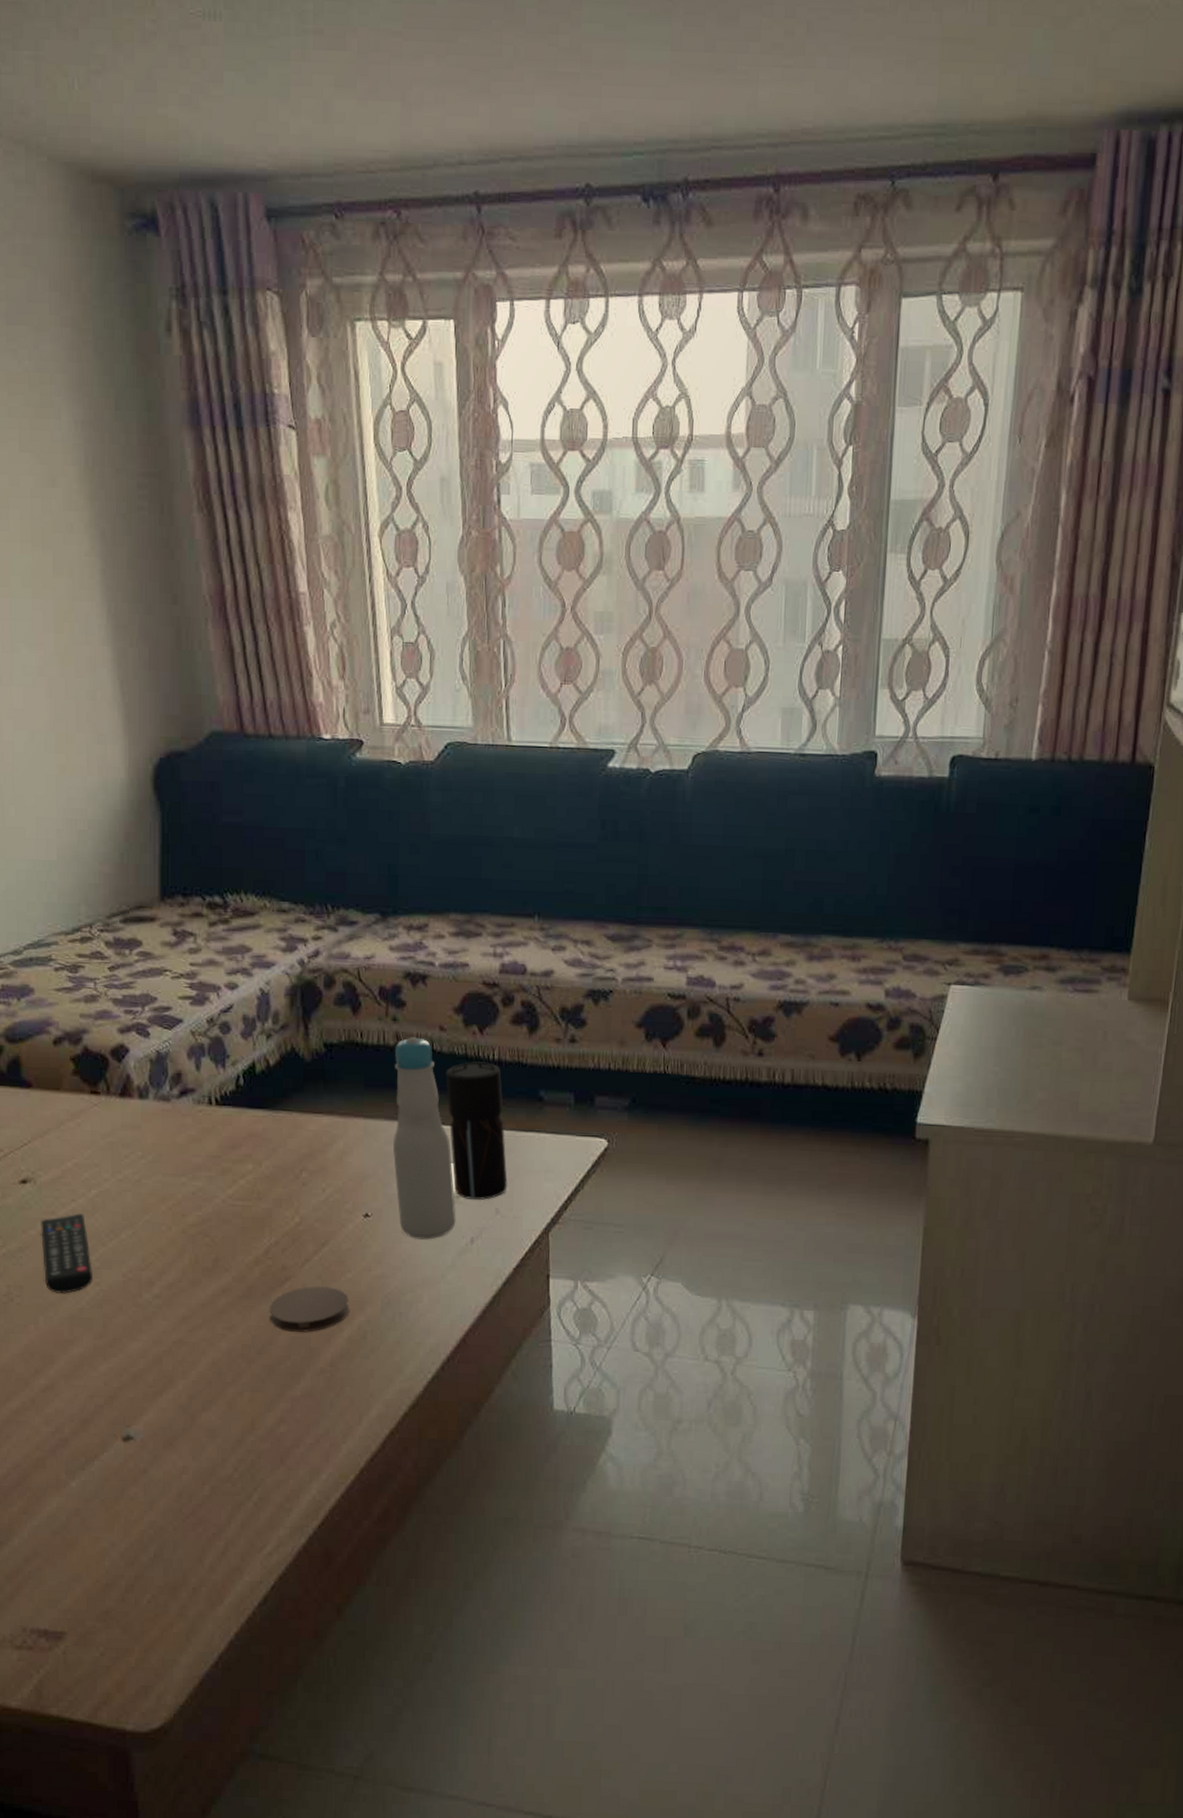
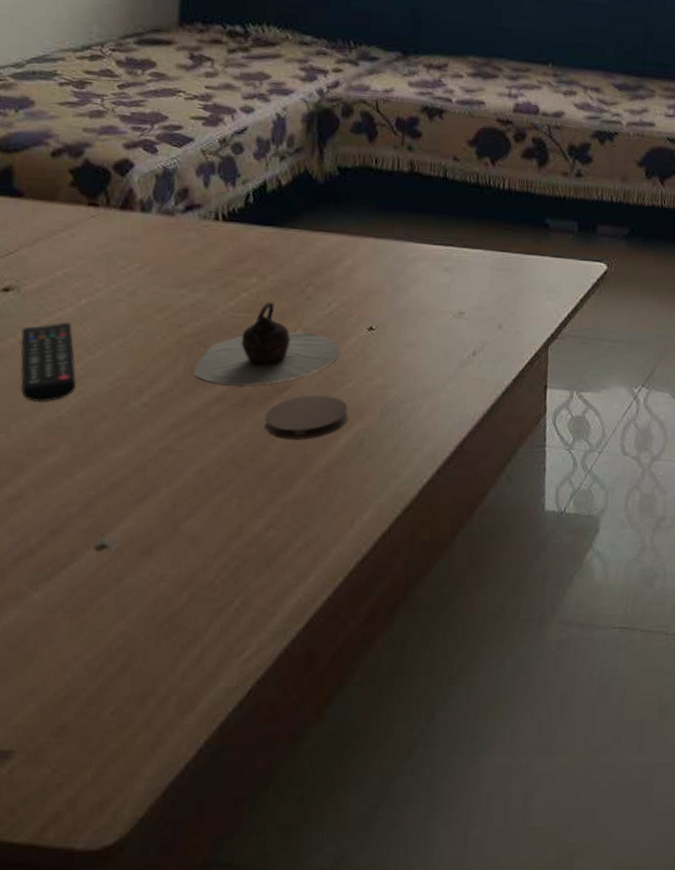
teapot: none [198,1189,338,1276] -> present [192,302,341,386]
bottle: present [393,1037,456,1240] -> none [401,165,460,352]
pepper grinder: present [446,1061,508,1201] -> none [457,190,512,317]

